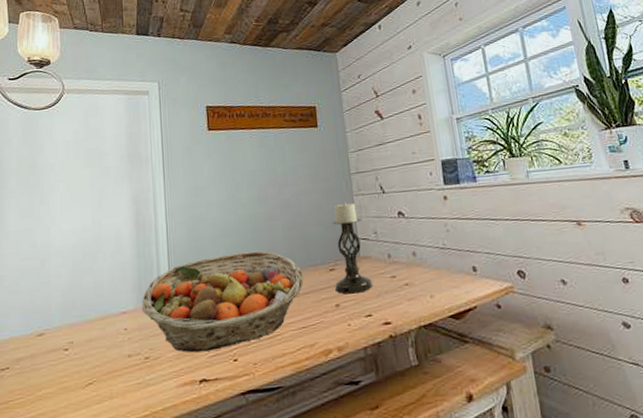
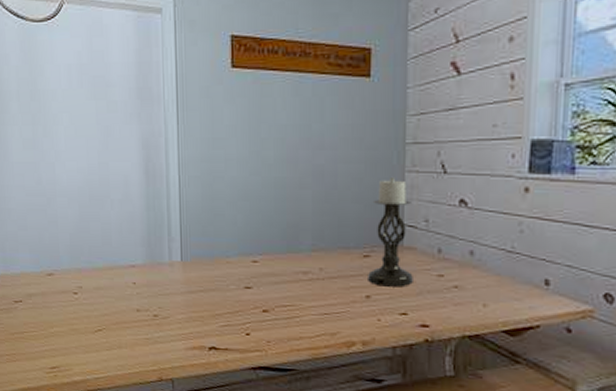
fruit basket: present [141,250,304,353] -> none [150,220,332,321]

